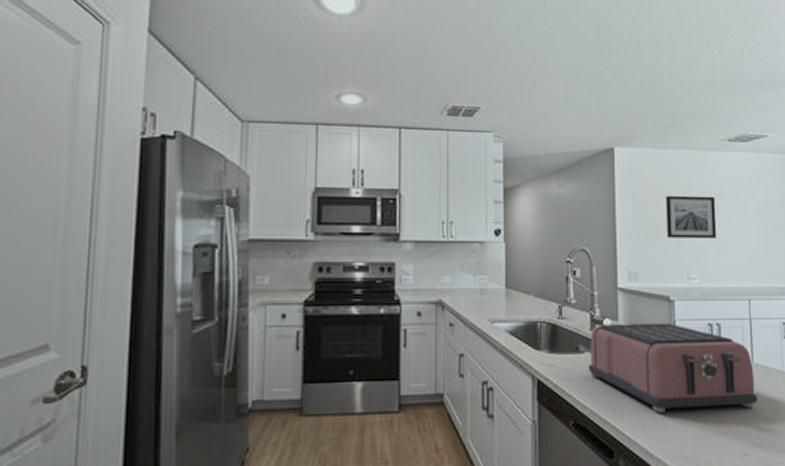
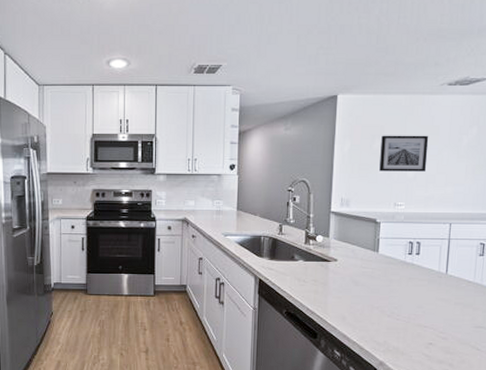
toaster: present [588,323,758,414] -> none [301,240,447,310]

